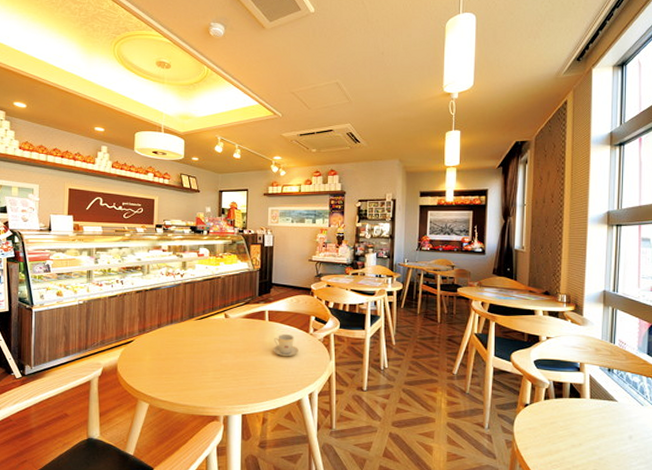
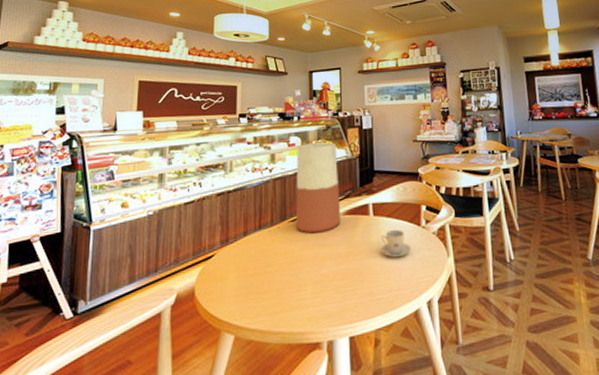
vase: none [201,255,241,331] -> present [295,142,341,234]

